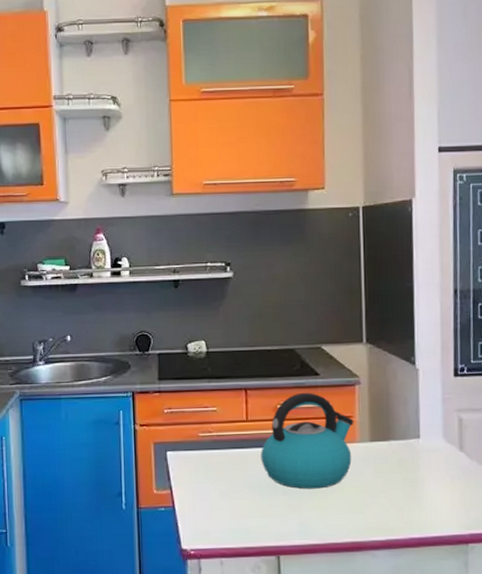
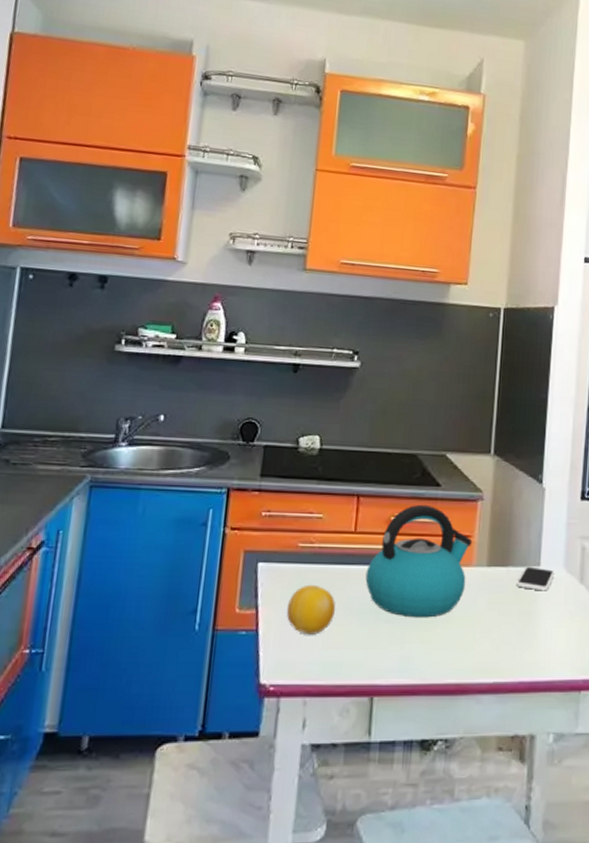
fruit: none [196,466,238,508] -> present [286,584,336,635]
smartphone: none [398,439,434,460] -> present [516,566,555,591]

